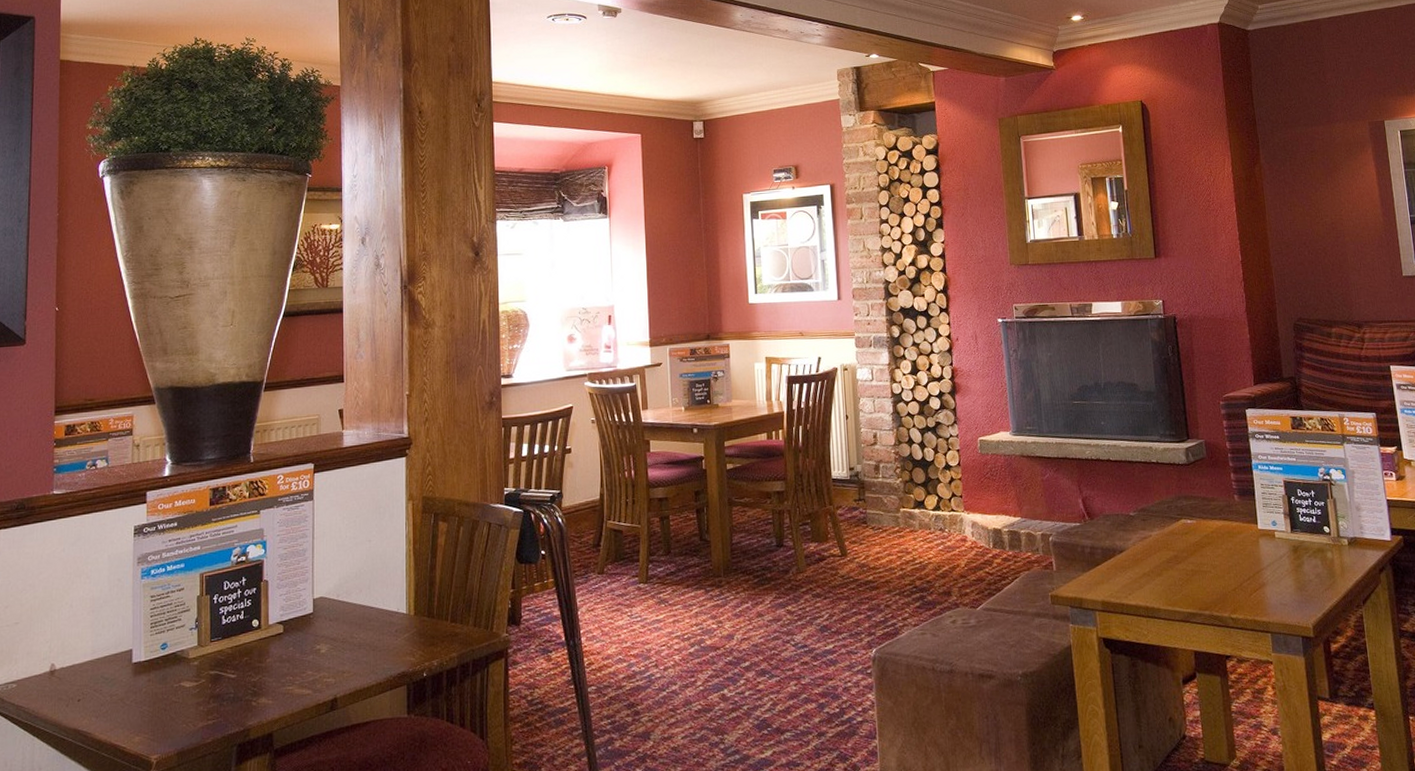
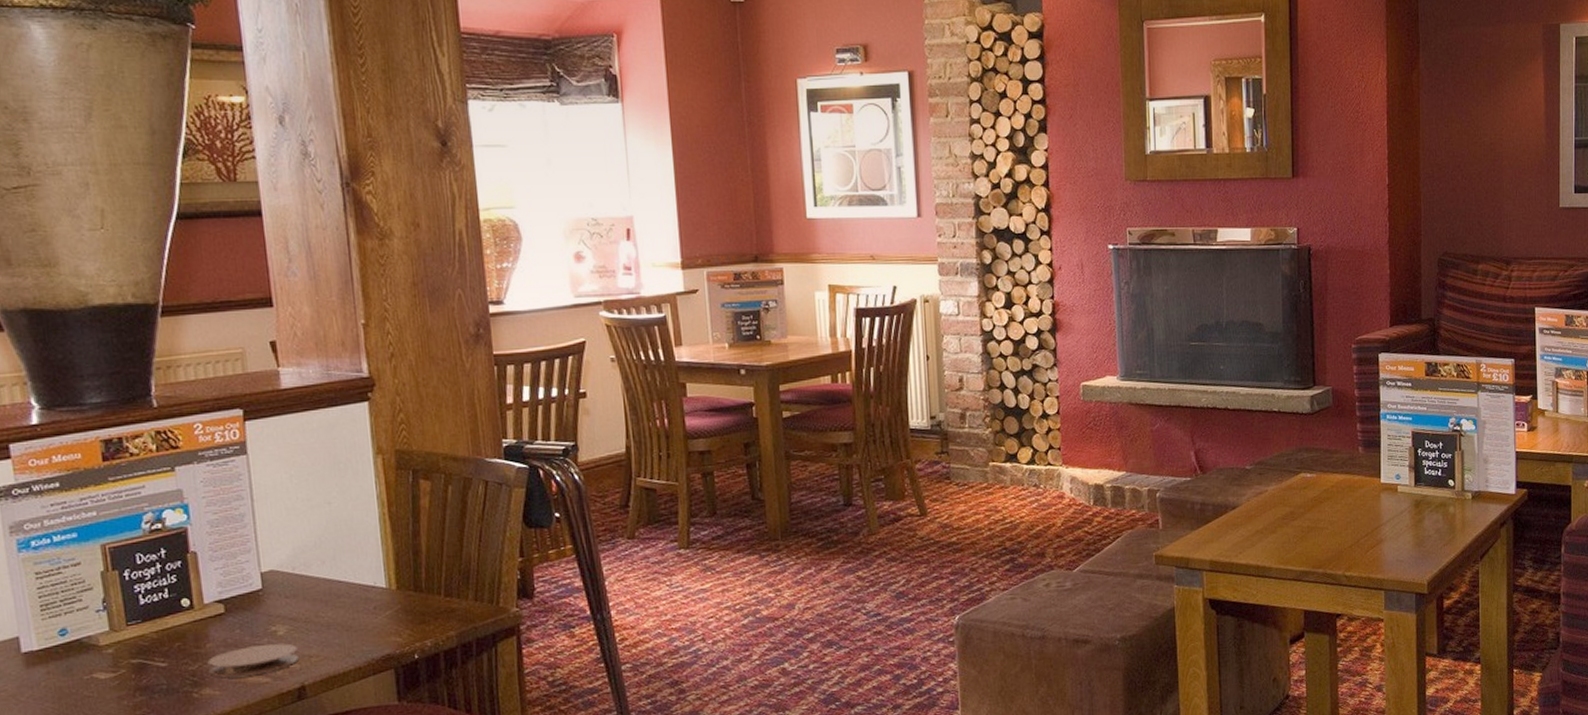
coaster: none [266,660,334,689] -> present [207,643,299,678]

